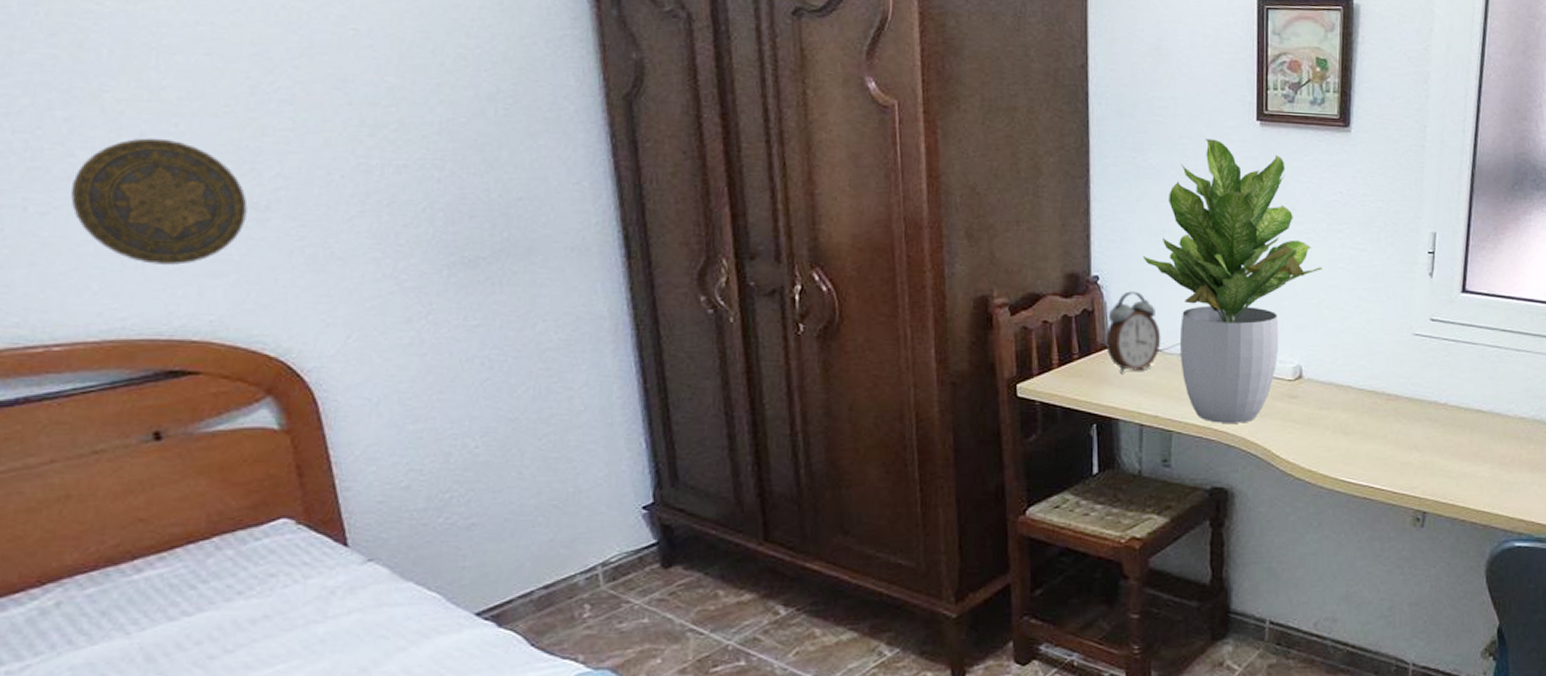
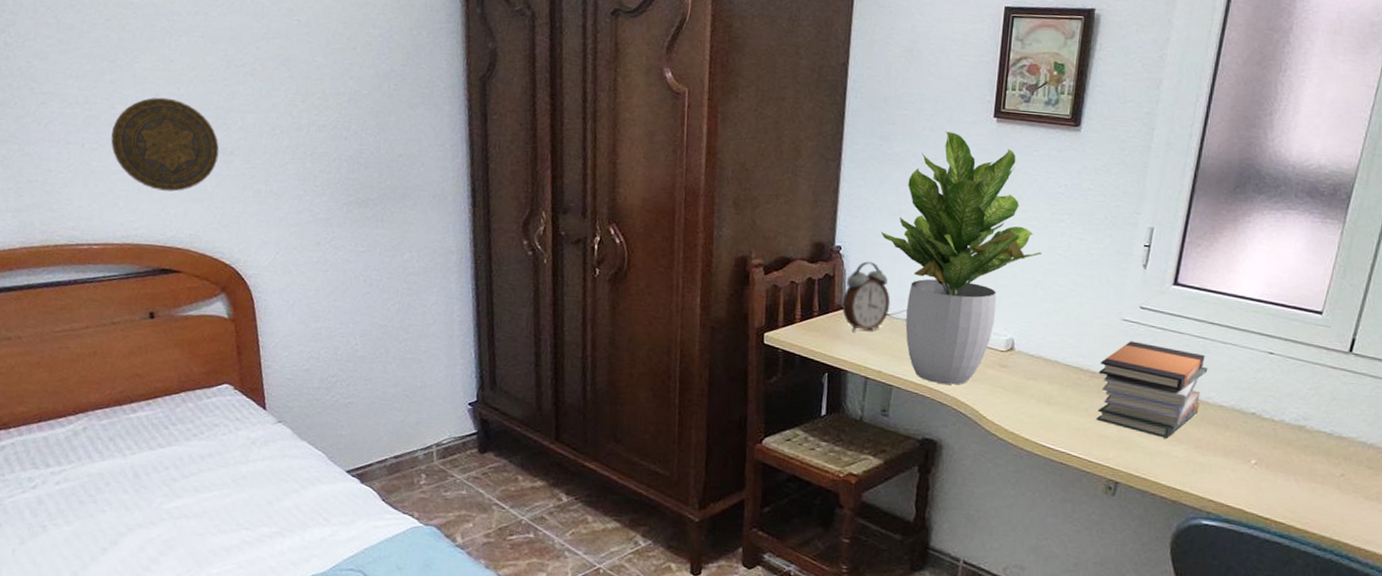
book stack: none [1394,357,1505,458] -> present [1096,341,1208,438]

